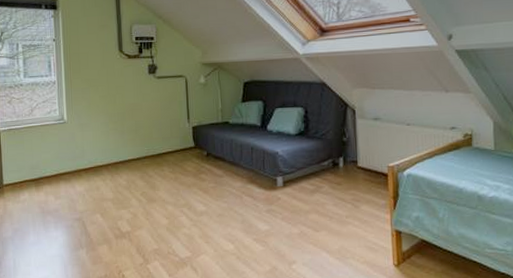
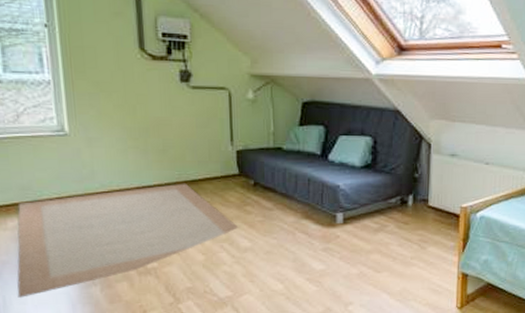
rug: none [24,157,195,260] -> present [17,183,239,298]

